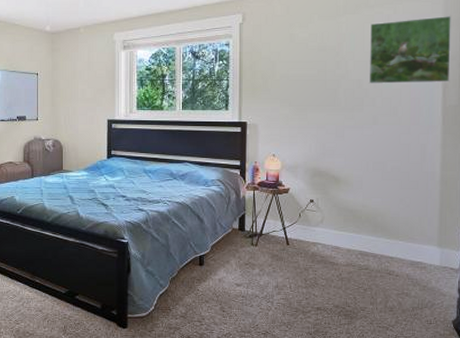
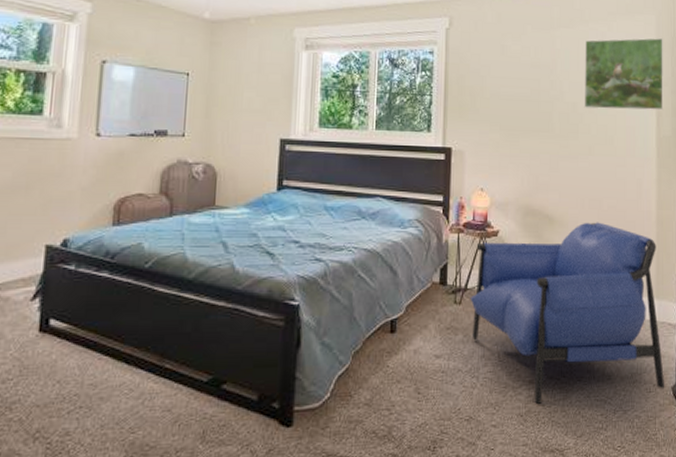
armchair: none [265,181,446,327] -> present [470,222,665,405]

